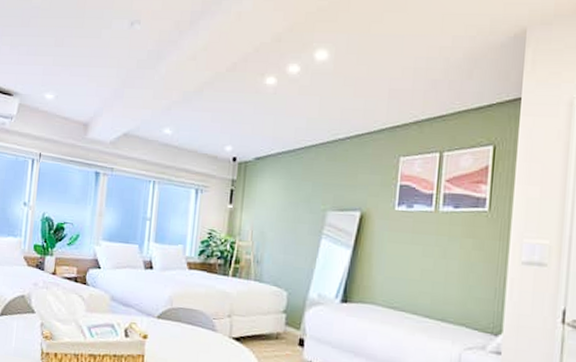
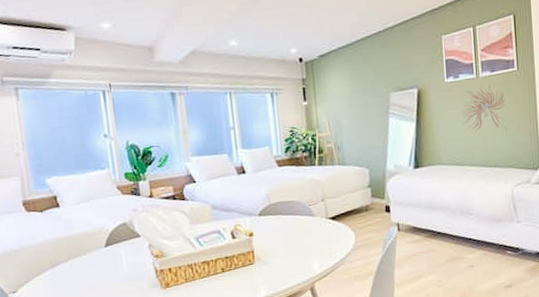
wall sculpture: none [409,221,469,281] -> present [462,84,507,132]

